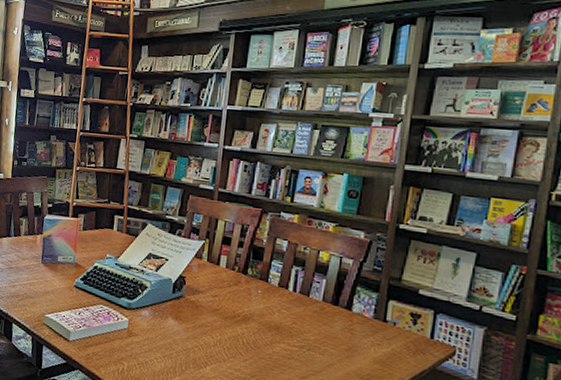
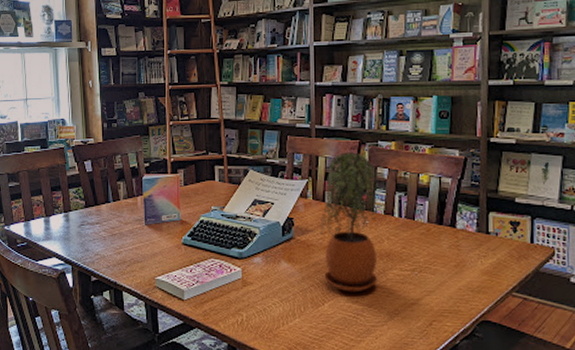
potted plant: none [209,219,275,361] -> present [320,152,378,293]

